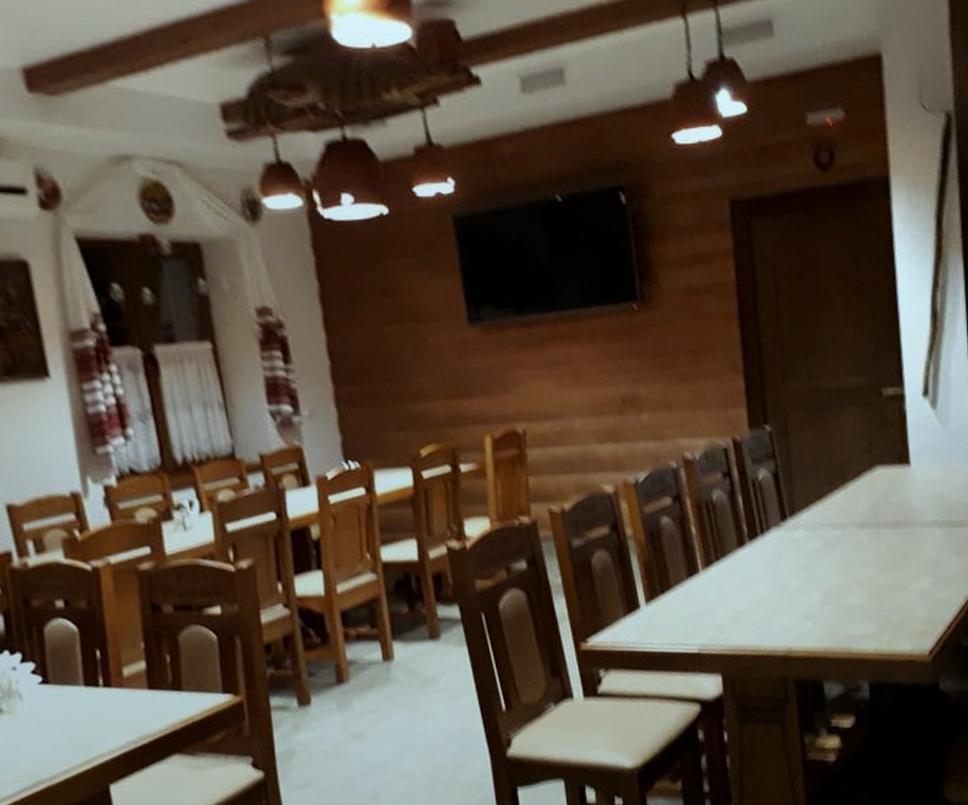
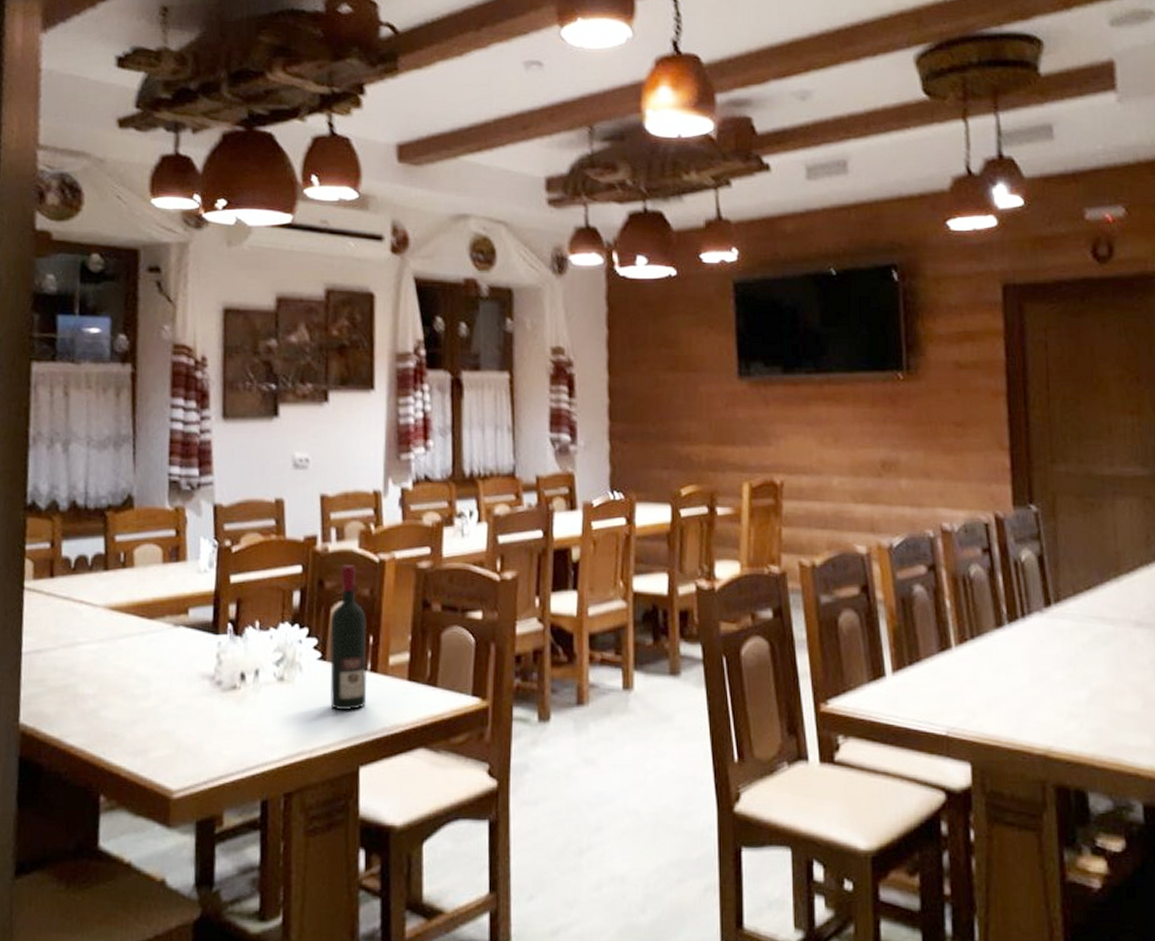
wine bottle: none [45,577,105,732] -> present [329,565,367,710]

